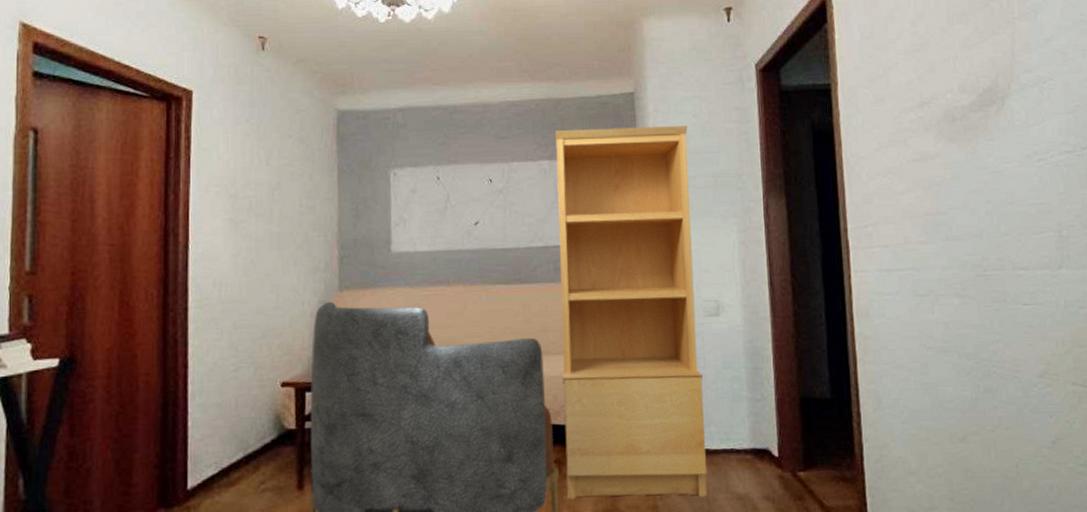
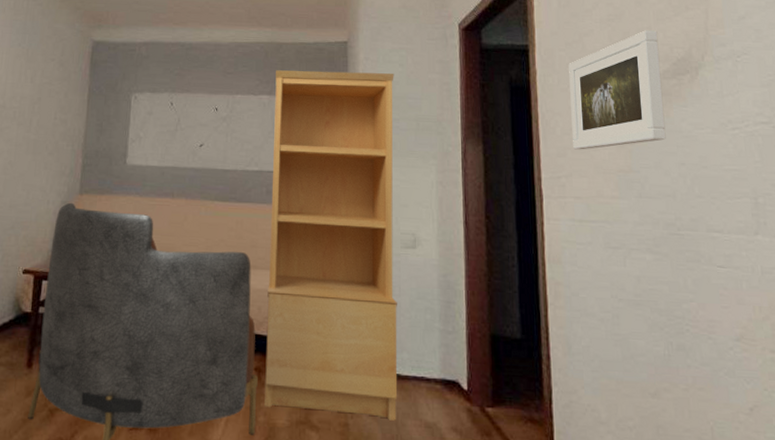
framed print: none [873,59,973,195] -> present [568,30,666,150]

